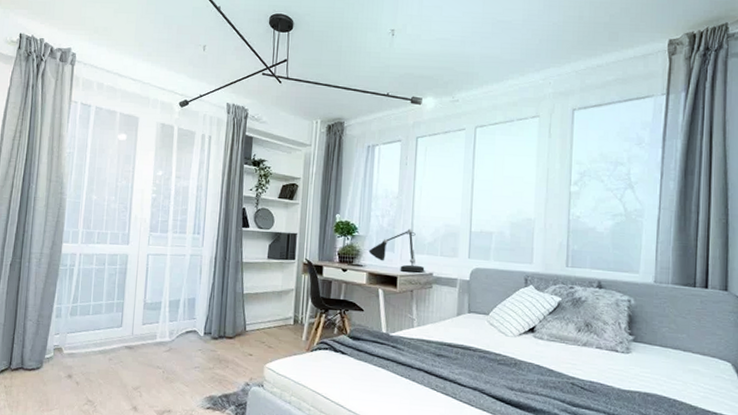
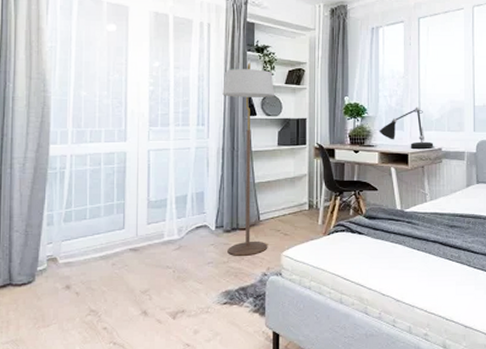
floor lamp: none [213,176,268,365] -> present [222,63,274,256]

